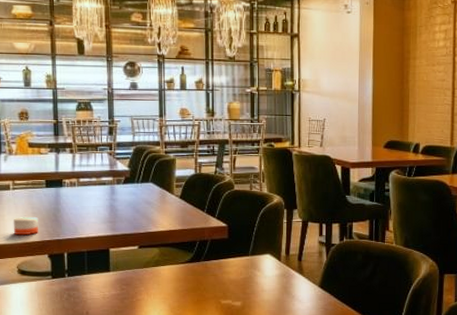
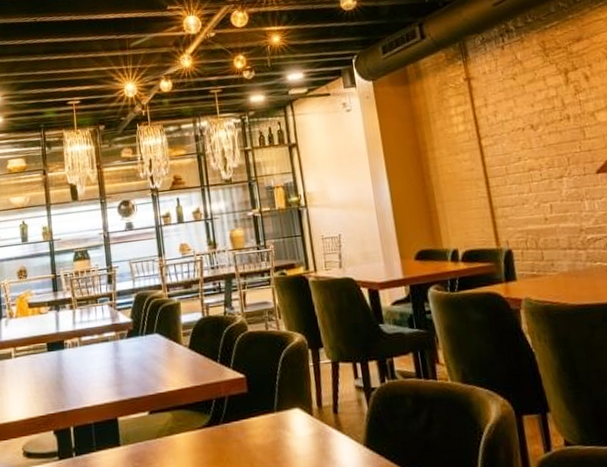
candle: present [13,216,39,236] -> none [16,386,43,411]

